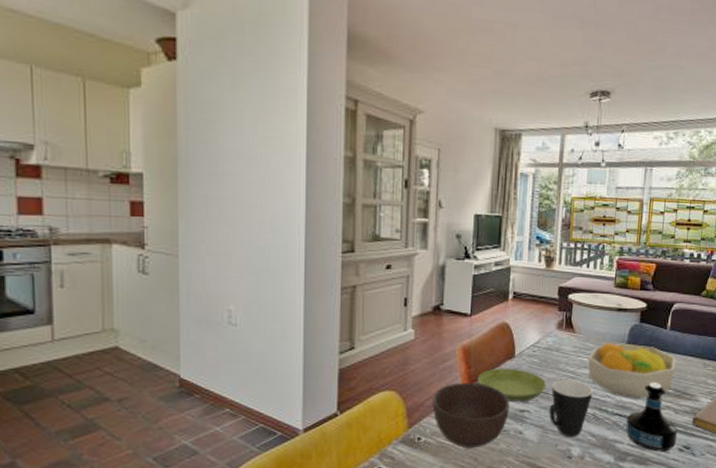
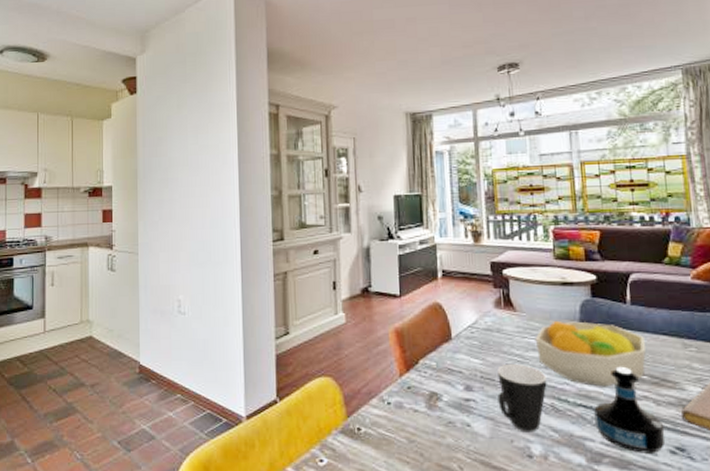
bowl: present [432,382,510,449] -> none [369,368,453,442]
saucer: present [478,368,547,403] -> none [414,351,492,390]

